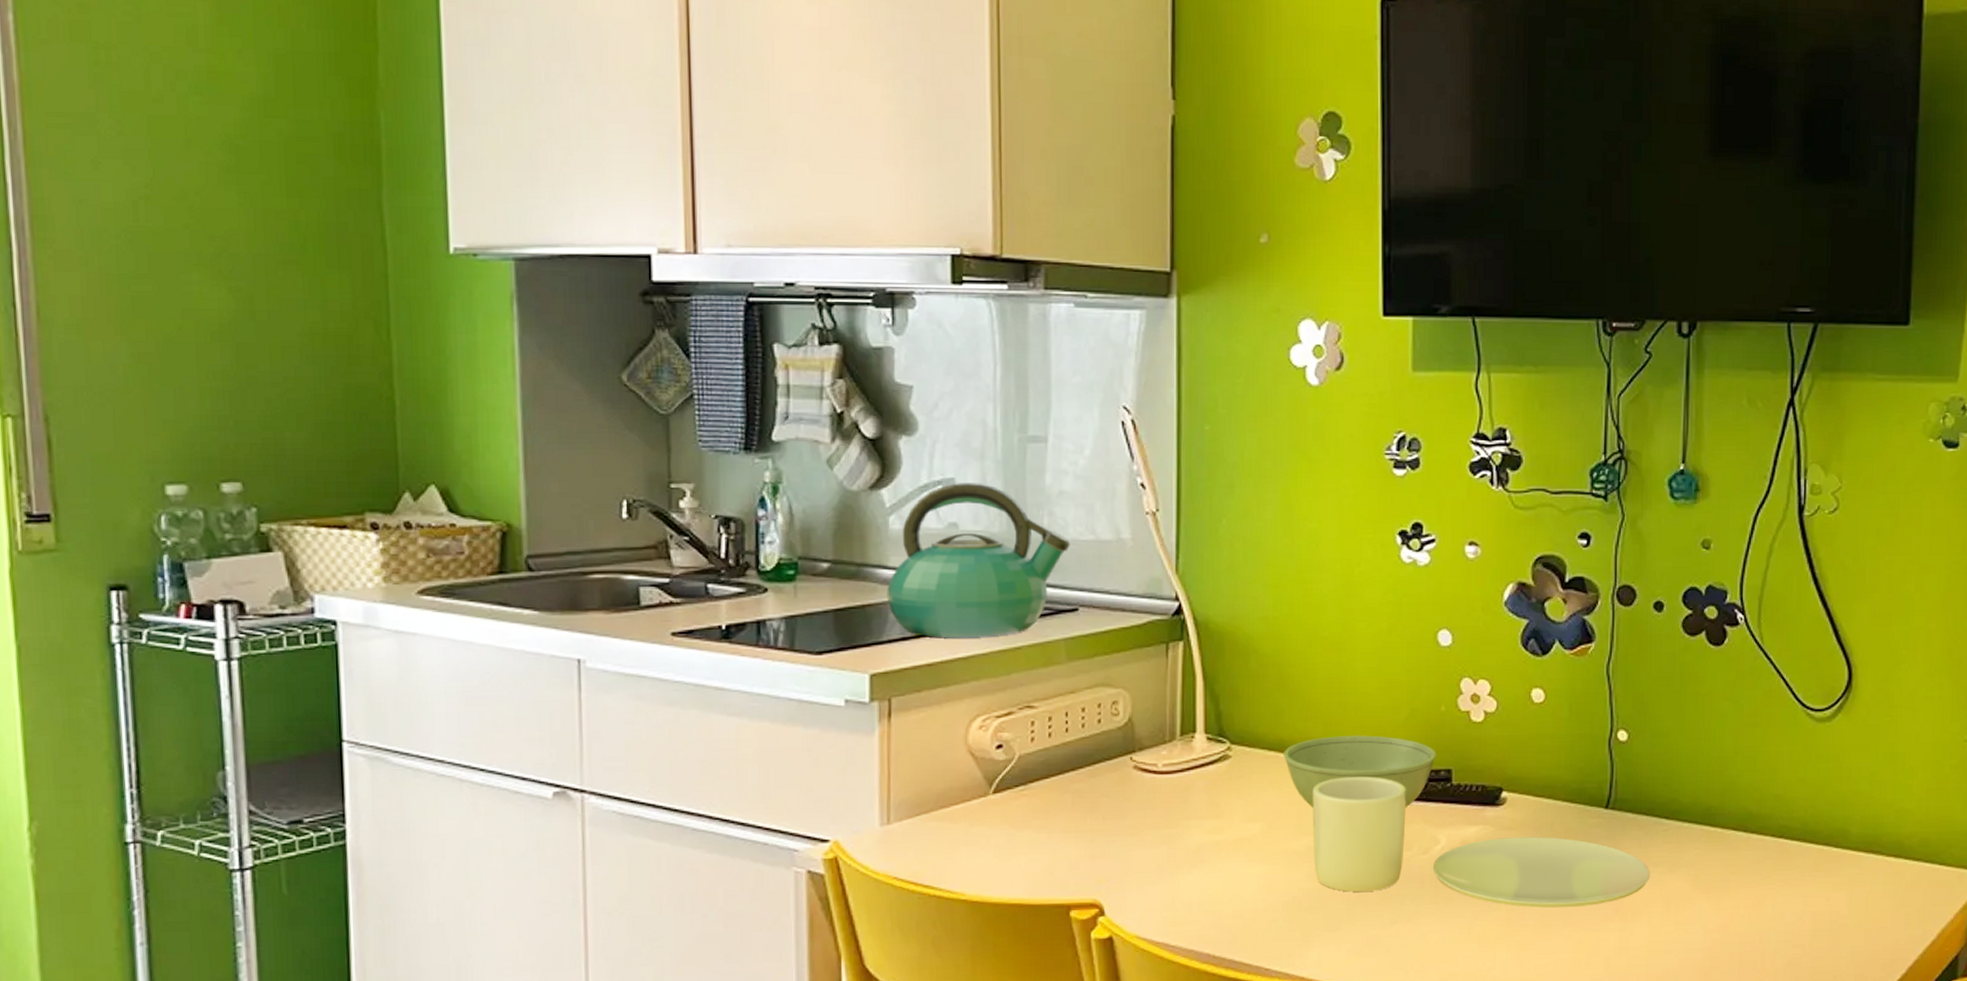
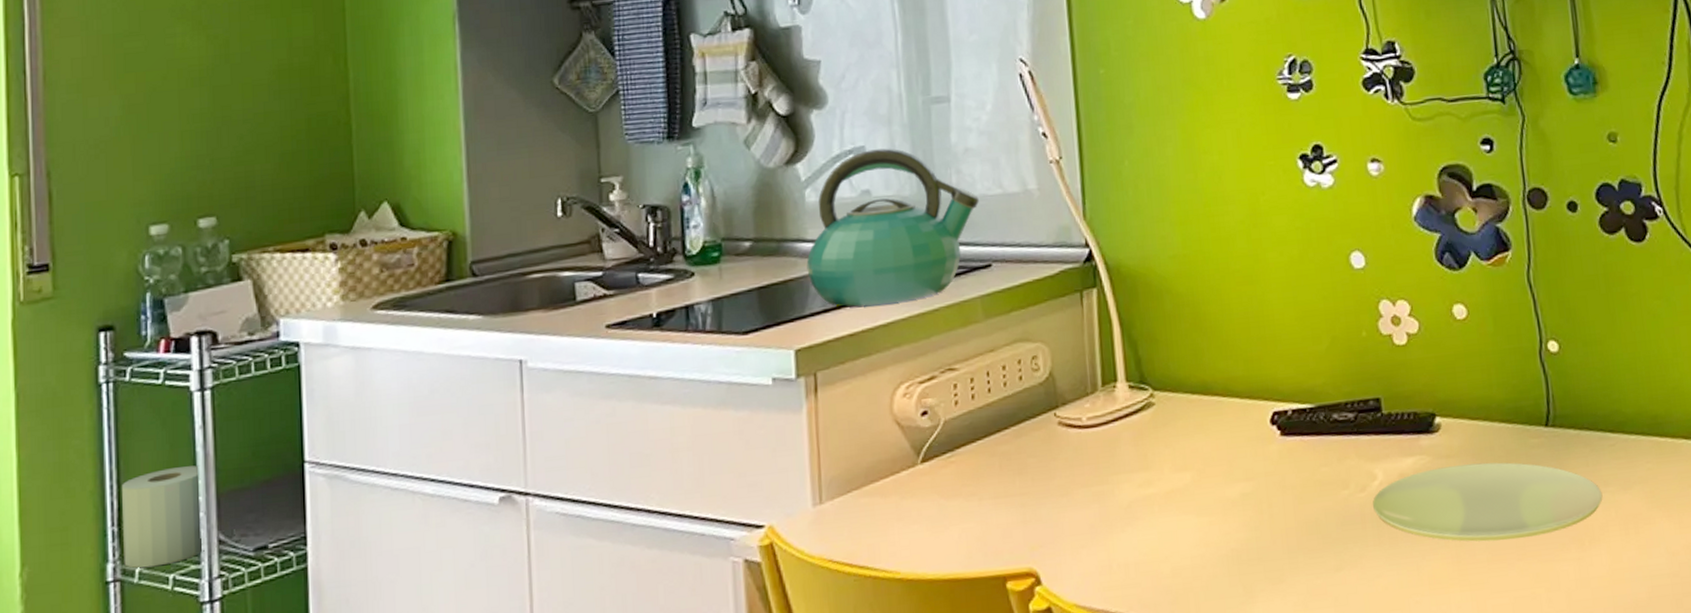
toilet paper roll: none [140,735,233,832] -> present [122,465,205,569]
bowl: present [1284,735,1437,808] -> none [1207,368,1363,452]
mug: present [1312,776,1406,892] -> none [1240,412,1341,540]

